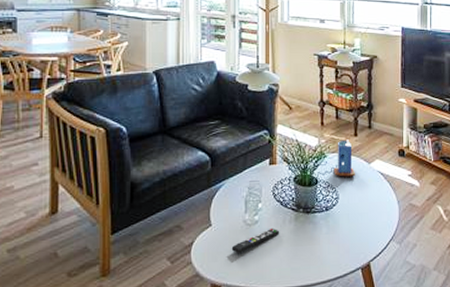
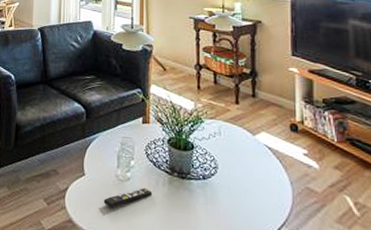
candle: present [333,139,356,177] -> none [211,106,238,147]

